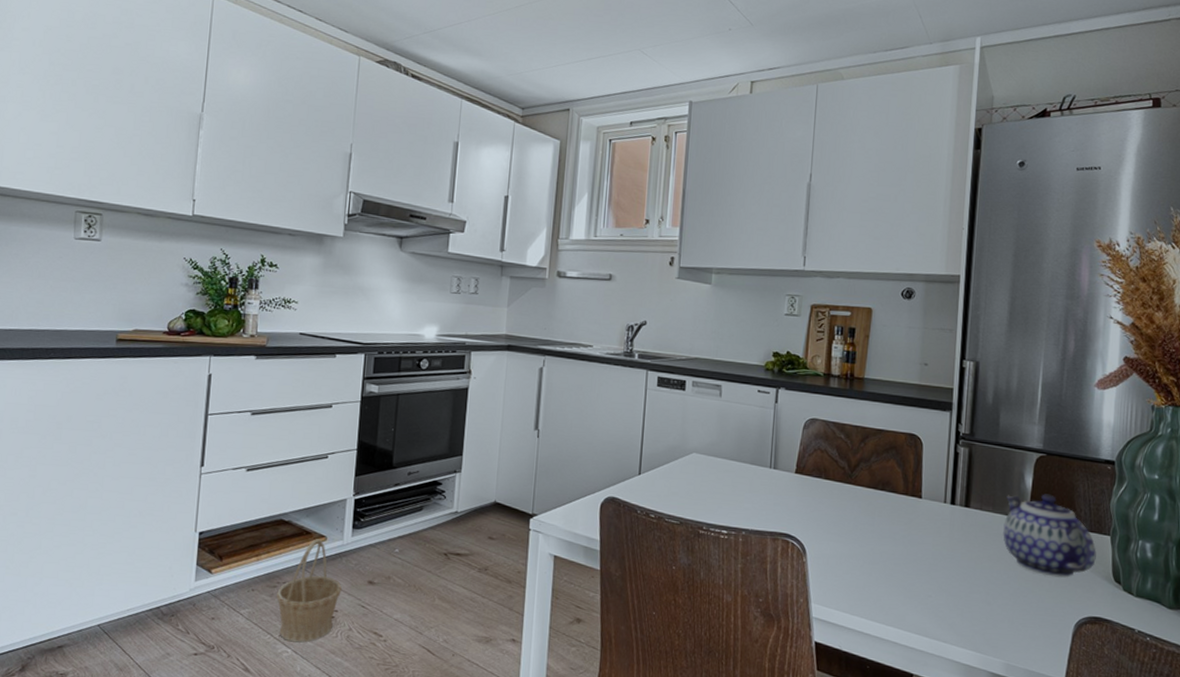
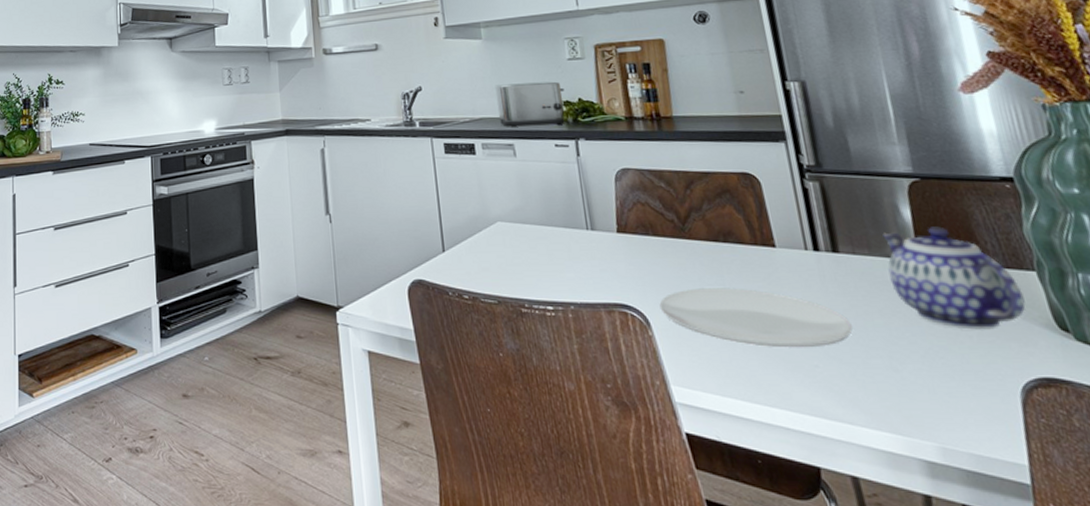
basket: present [276,539,342,643] -> none [95,352,158,467]
toaster: none [712,329,777,373] -> present [495,81,566,127]
plate: none [817,526,965,582] -> present [659,288,853,348]

